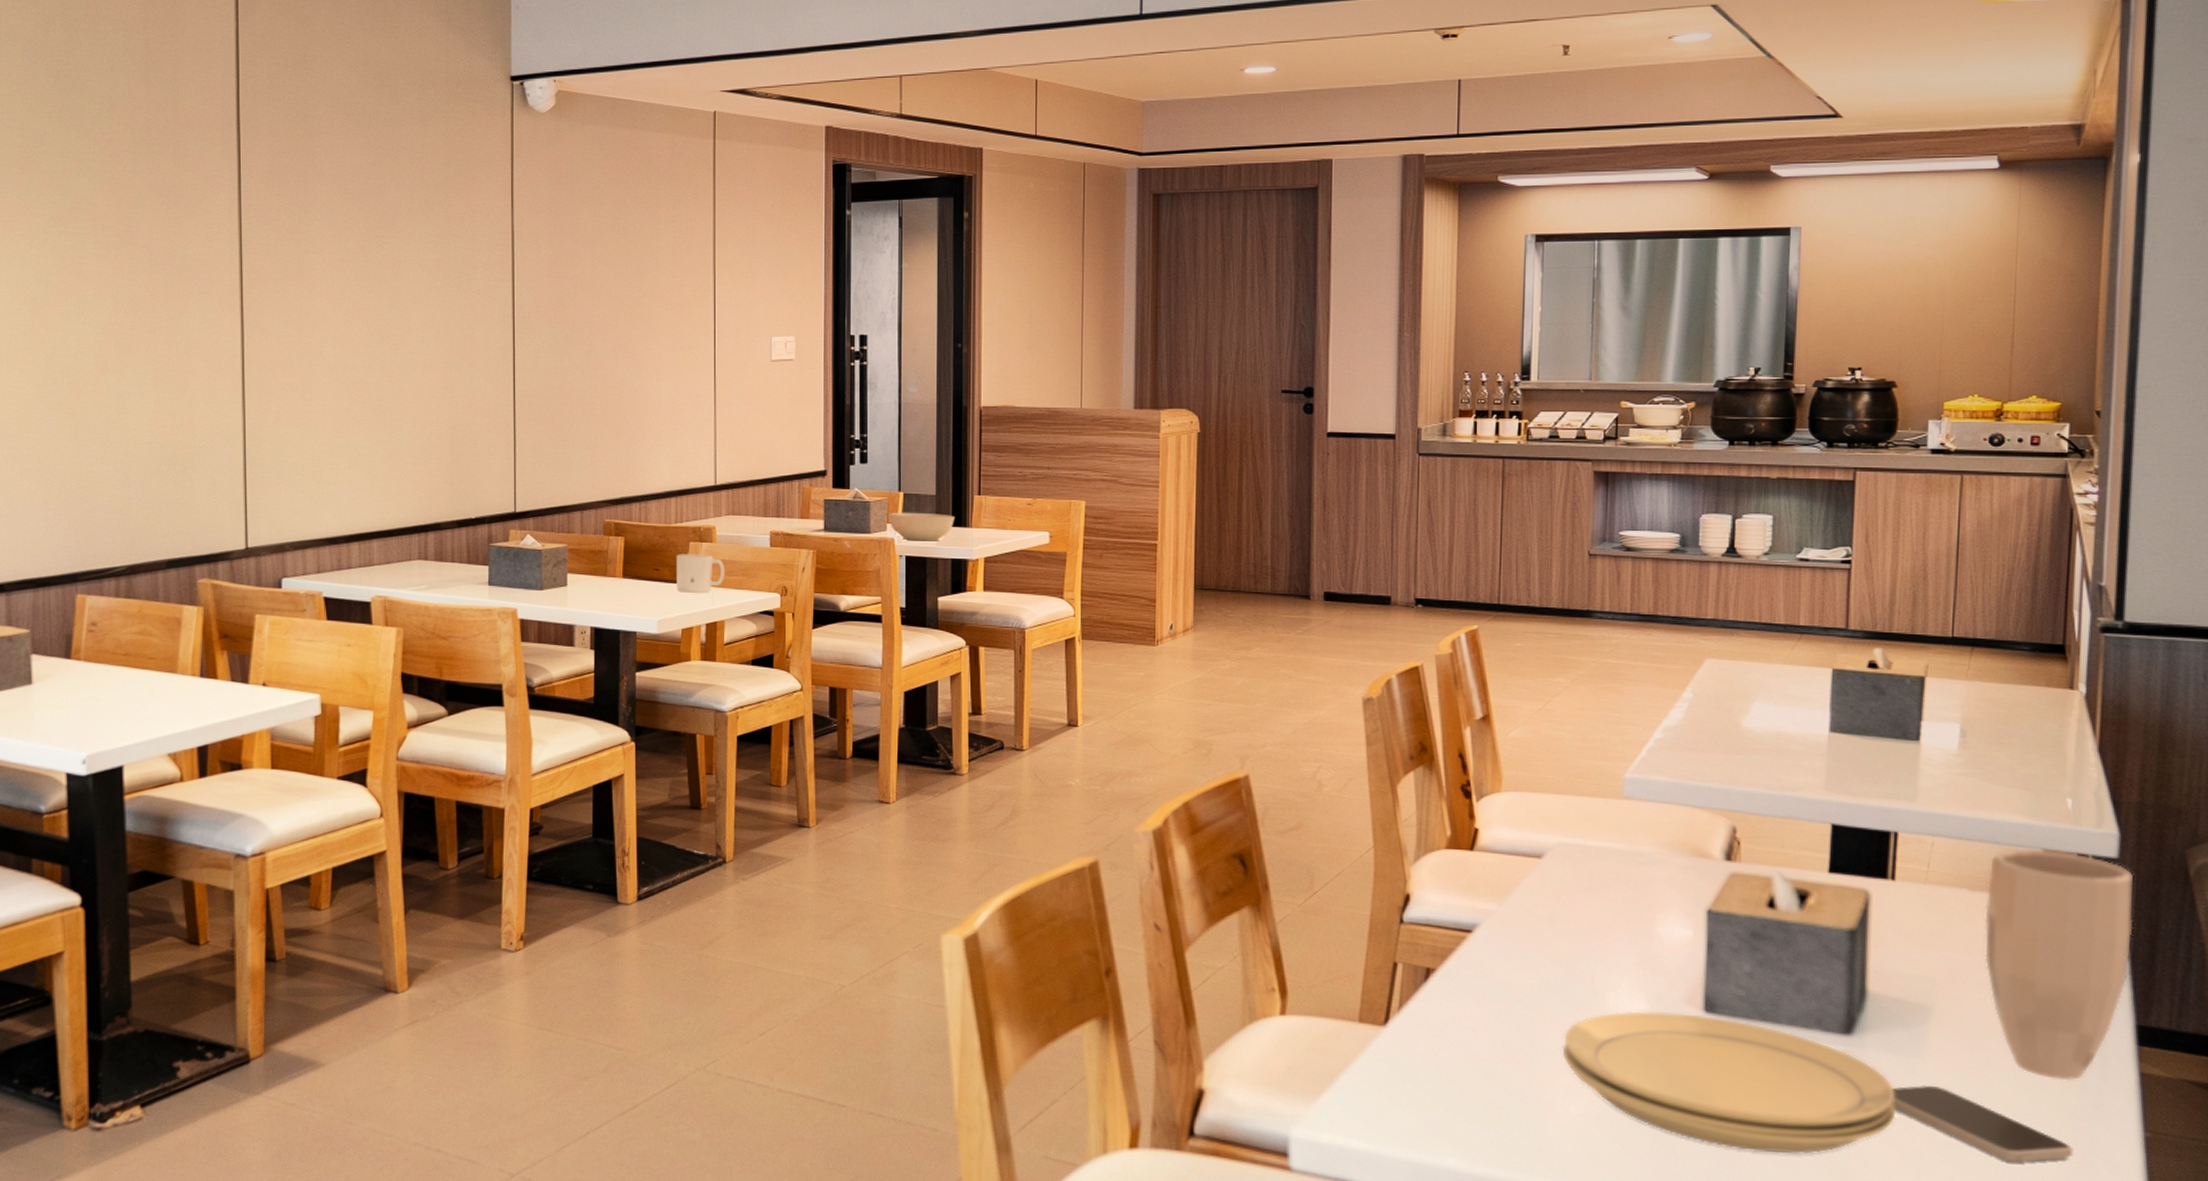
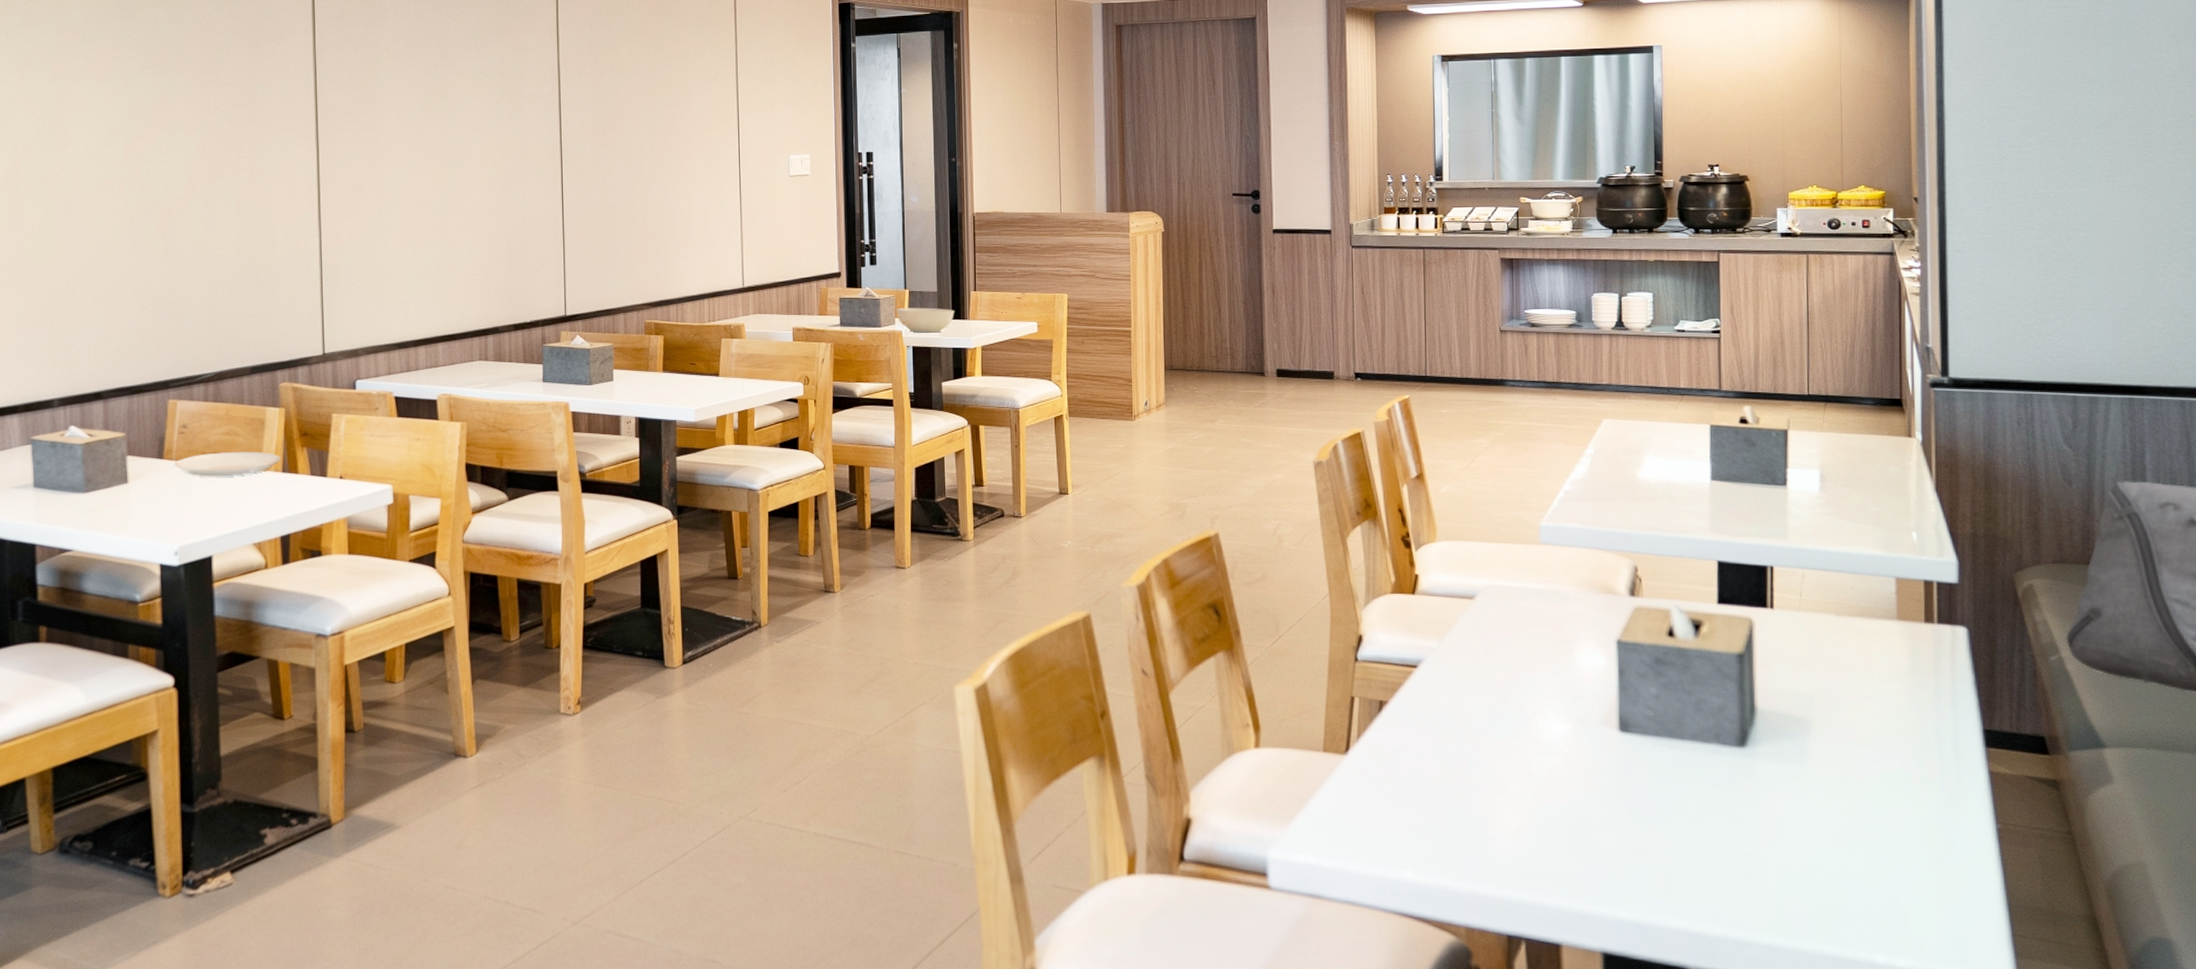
plate: none [82,652,199,680] -> present [174,451,281,477]
mug: present [676,554,726,594] -> none [710,349,754,385]
plate: present [1562,1011,1896,1154] -> none [1500,733,1788,855]
smartphone: present [1891,1085,2073,1162] -> none [1782,789,1938,855]
cup: present [1985,848,2134,1081] -> none [1850,577,1975,781]

